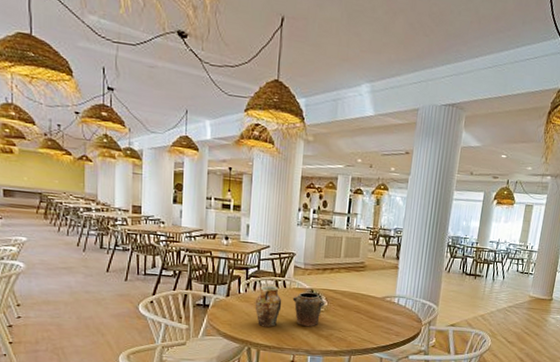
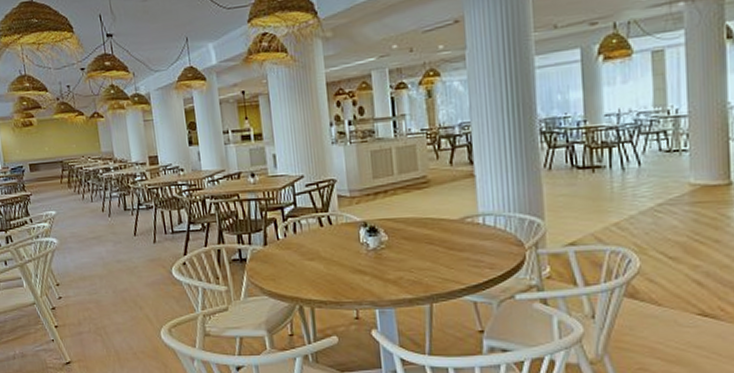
jar set: present [255,285,325,328] -> none [298,224,385,278]

